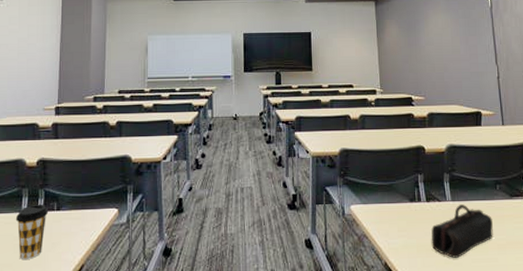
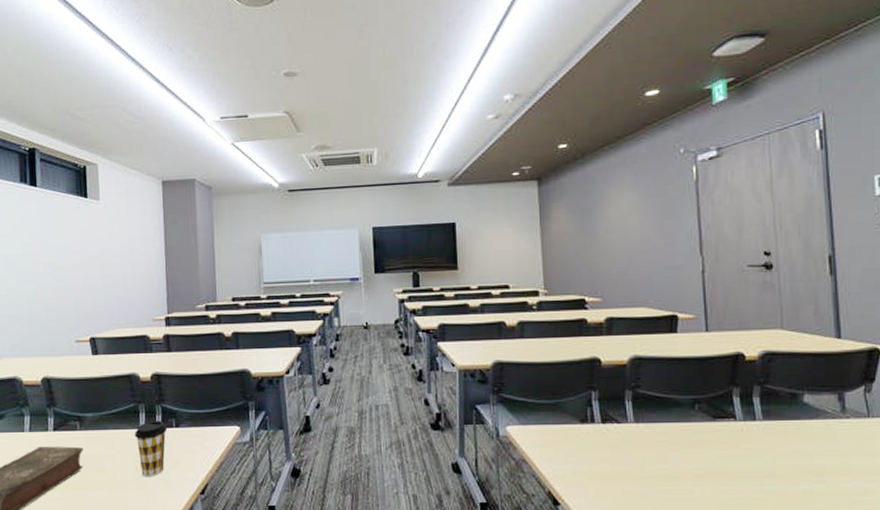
pencil case: present [431,204,493,258] -> none [606,427,688,488]

